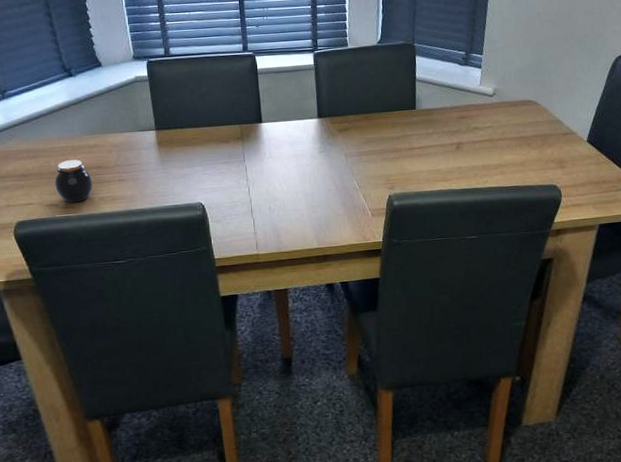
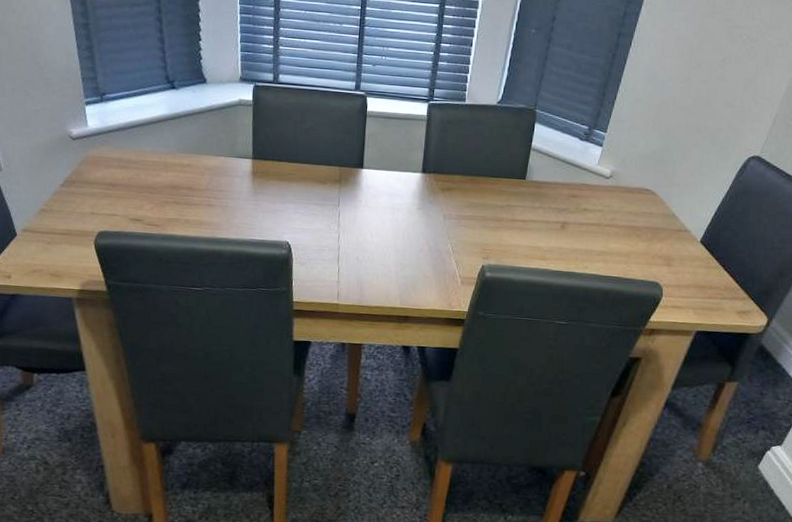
jar: present [55,159,93,203] -> none [142,176,181,221]

